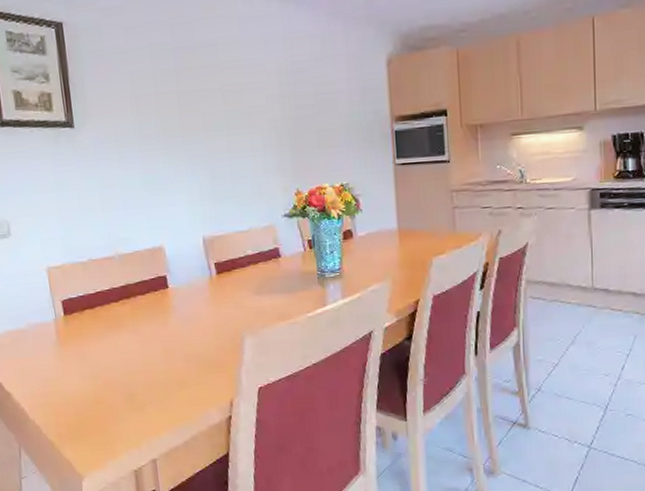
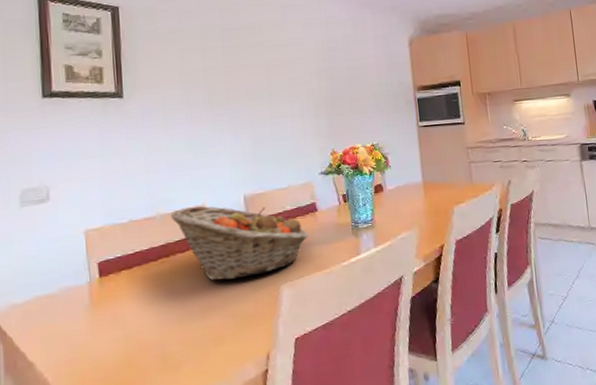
fruit basket: none [129,246,271,325] -> present [170,205,308,281]

